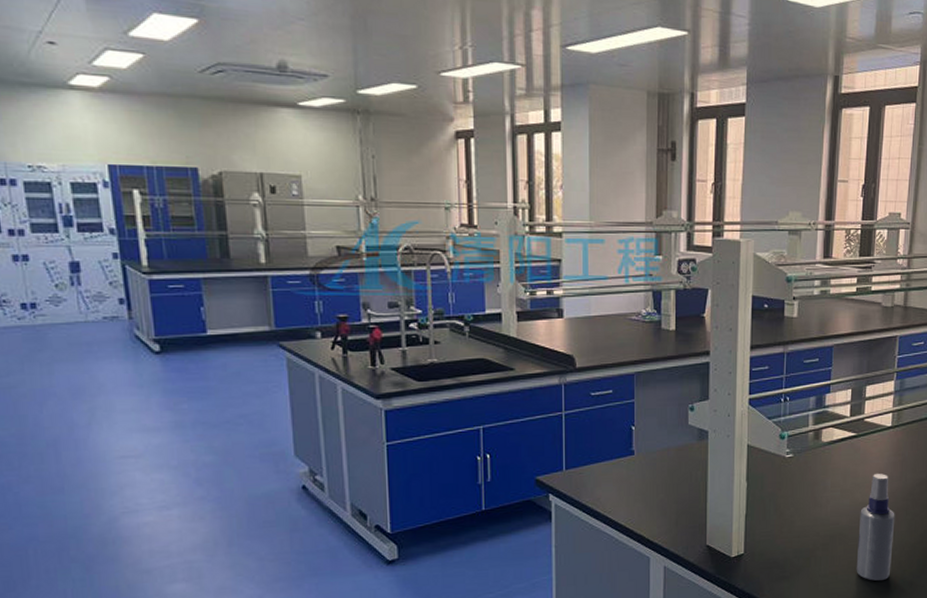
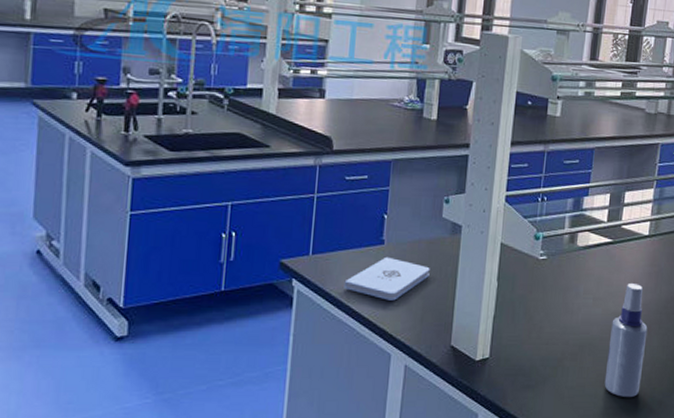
notepad: none [599,466,680,508] -> present [344,256,430,301]

